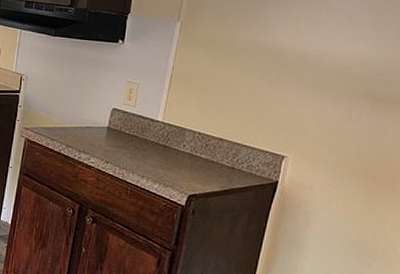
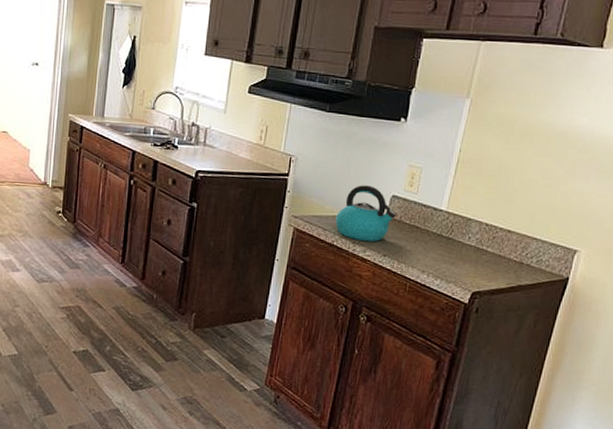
kettle: none [61,99,117,151] -> present [335,185,396,242]

